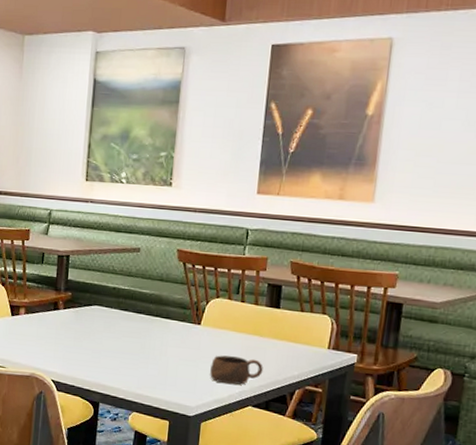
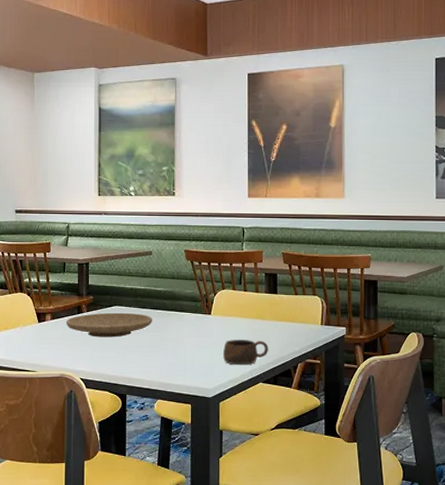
plate: none [40,311,134,340] -> present [65,312,152,338]

